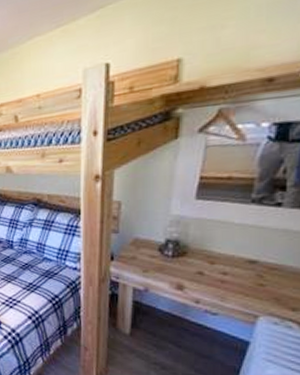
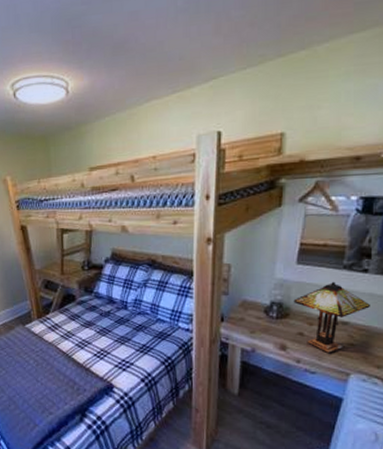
table lamp: none [192,216,284,293] -> present [293,281,370,353]

